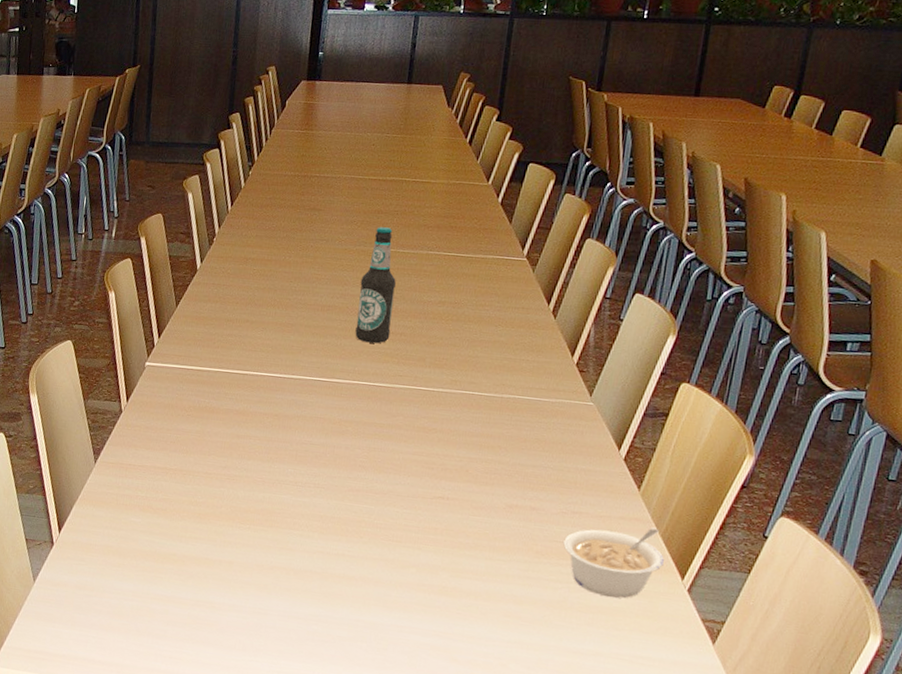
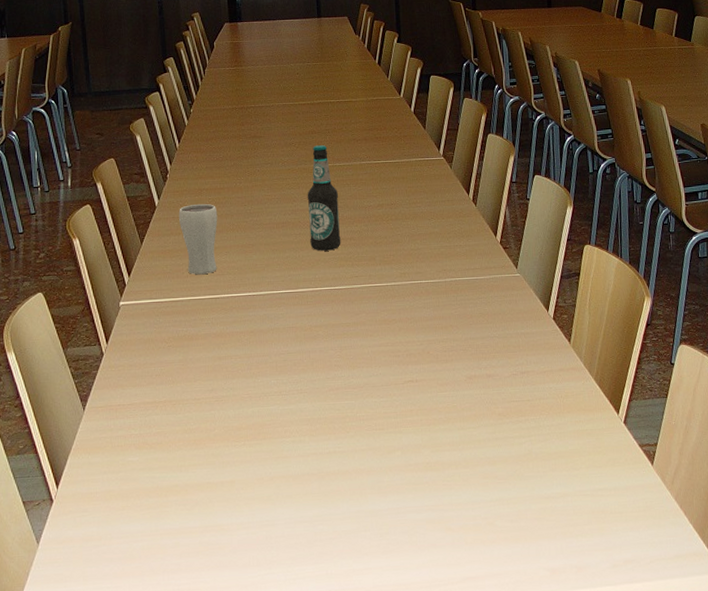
drinking glass: none [218,273,261,348] -> present [178,203,218,275]
legume: present [563,527,664,599] -> none [519,373,601,443]

